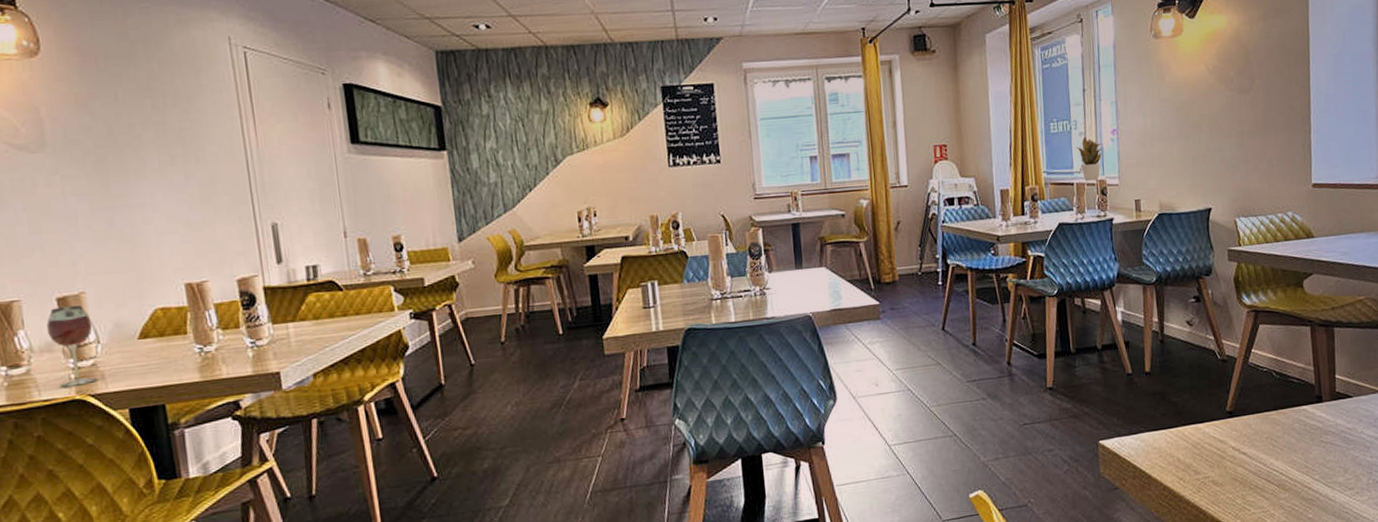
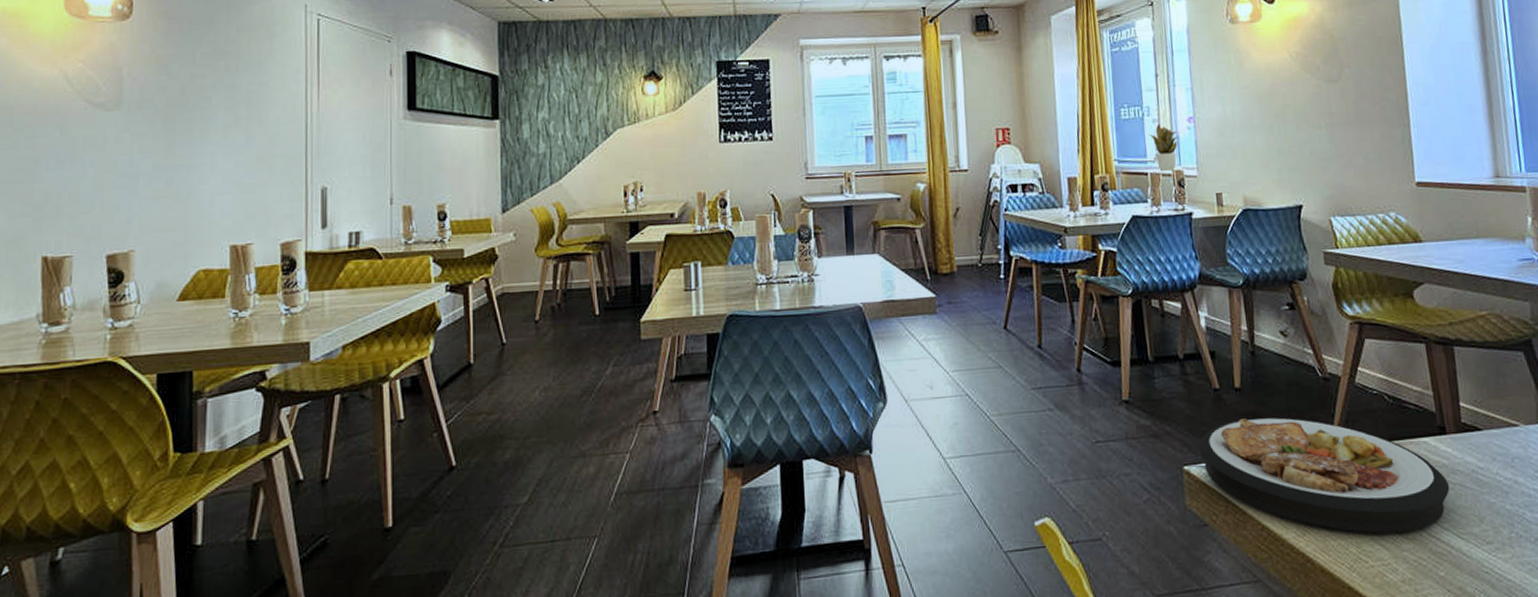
wineglass: present [46,304,97,388] -> none [92,262,136,348]
plate: none [1112,395,1322,487] -> present [1198,417,1450,533]

